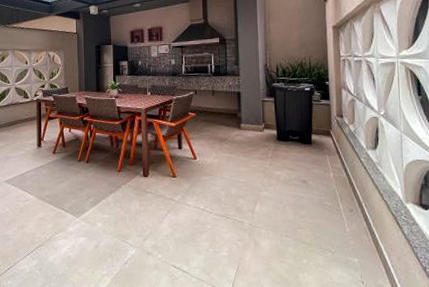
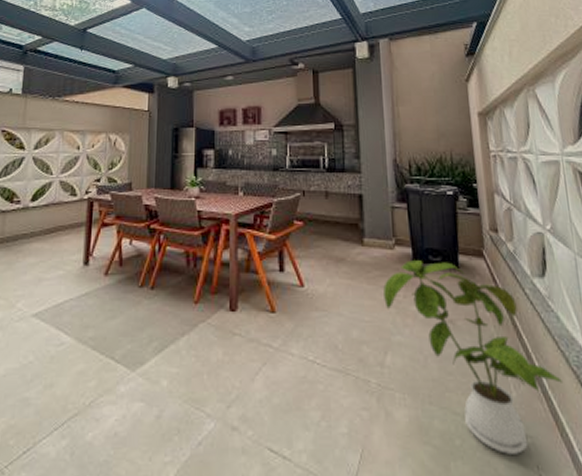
house plant: none [255,139,383,269] -> present [383,260,562,454]

